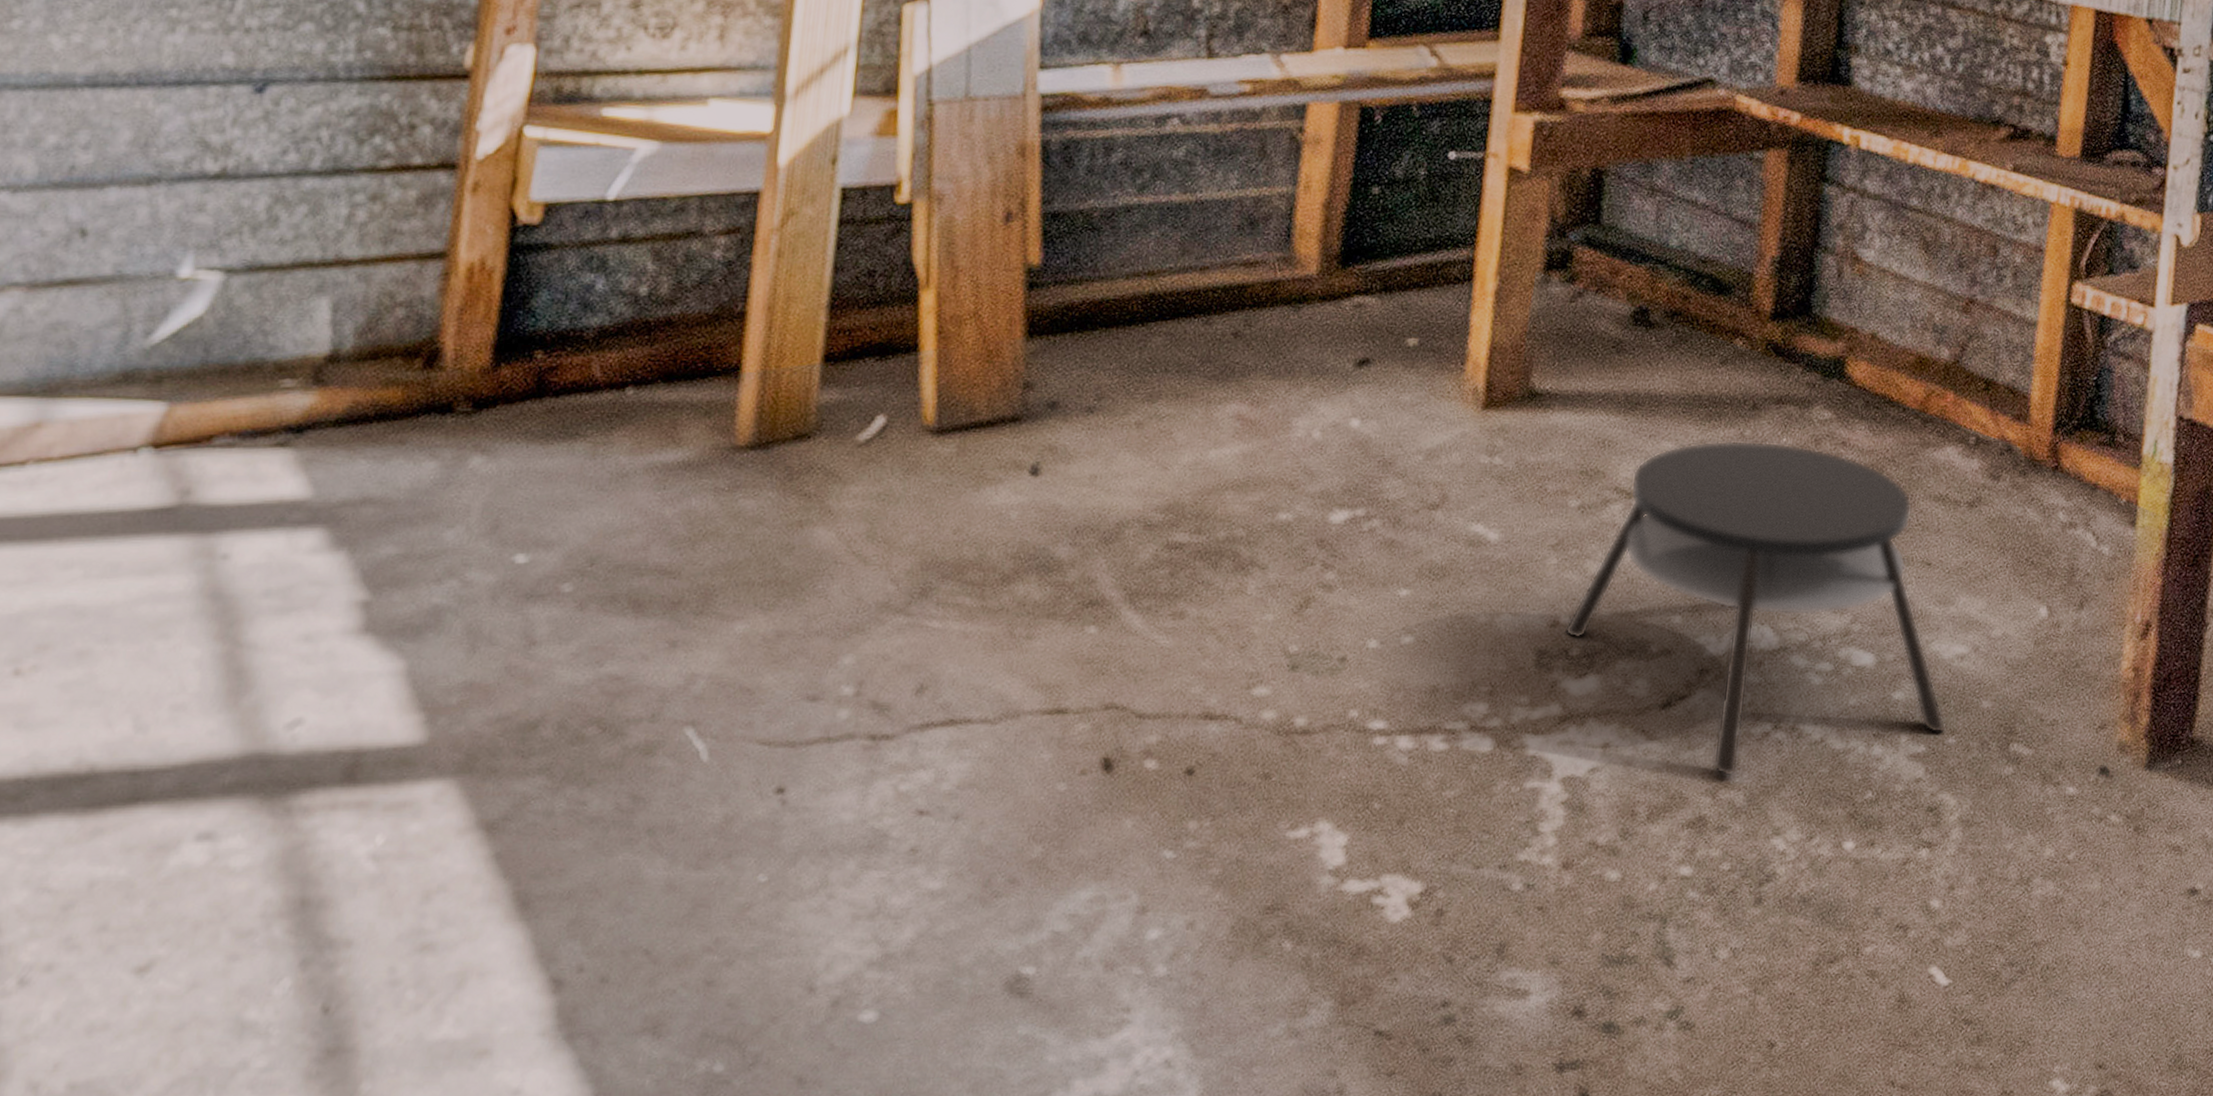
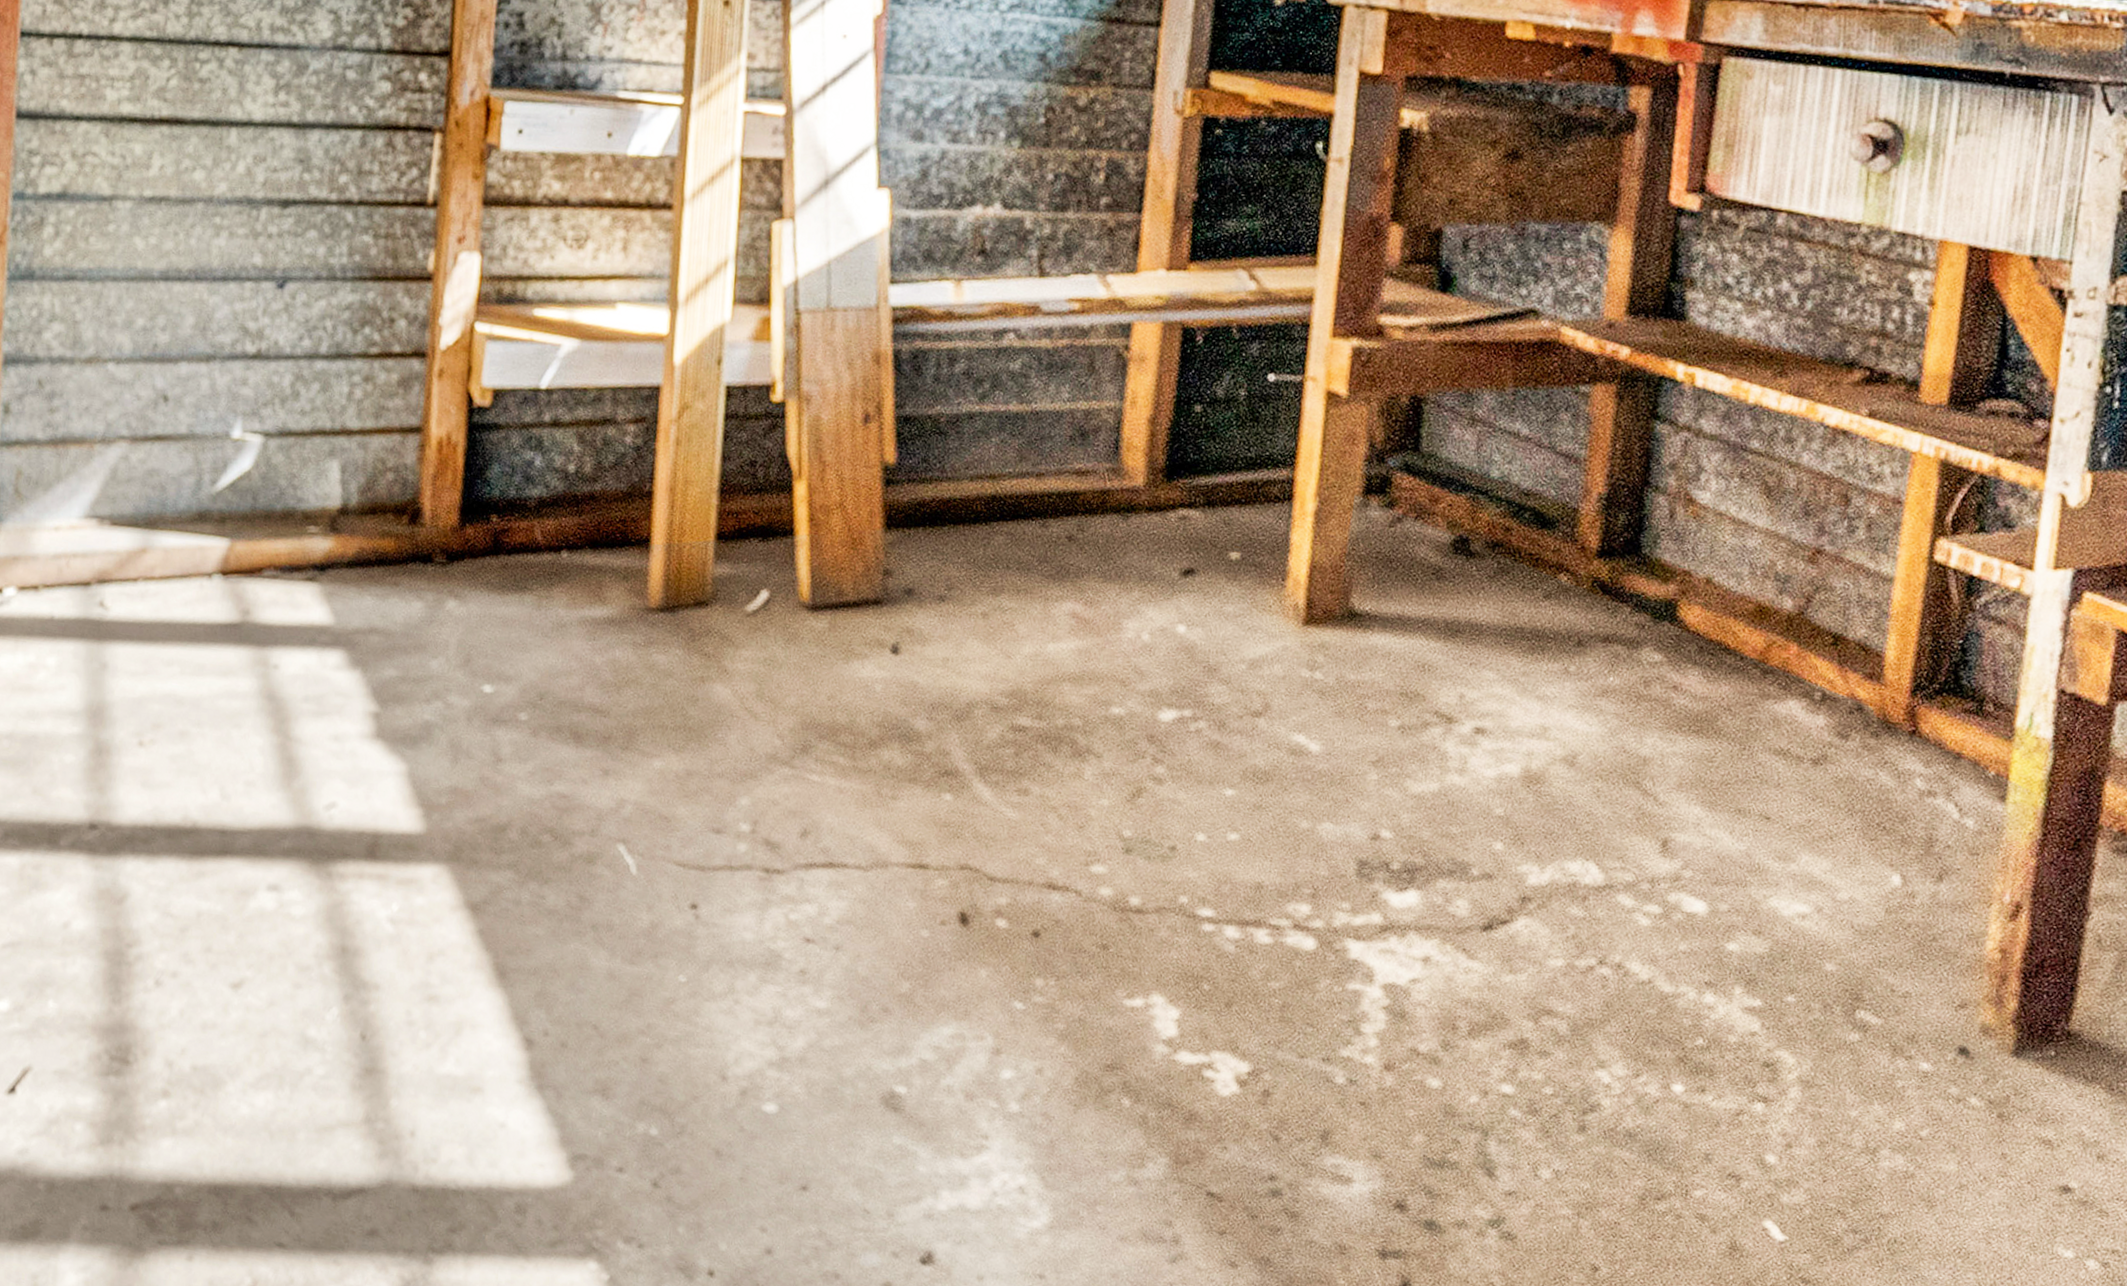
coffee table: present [1564,440,1946,776] -> none [1385,673,1785,1005]

